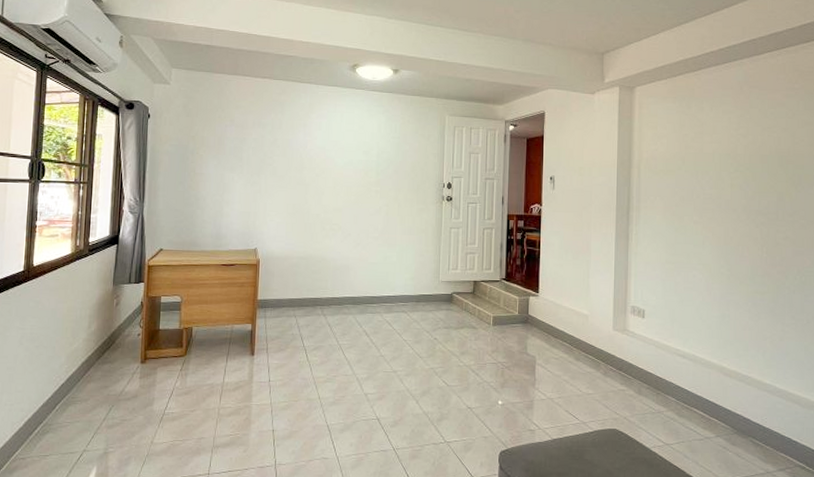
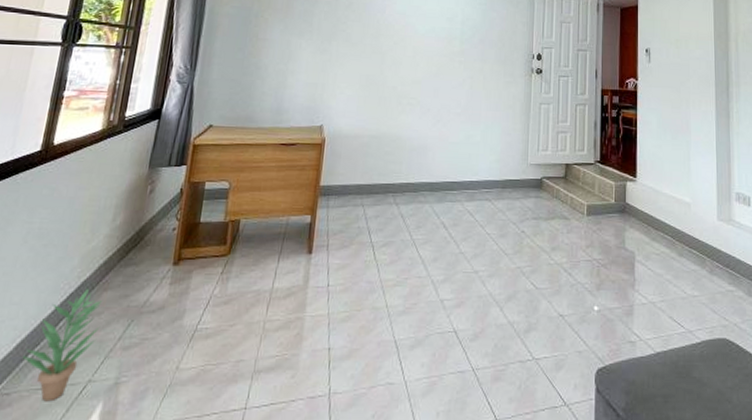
potted plant: none [30,380,87,465] -> present [22,288,102,402]

